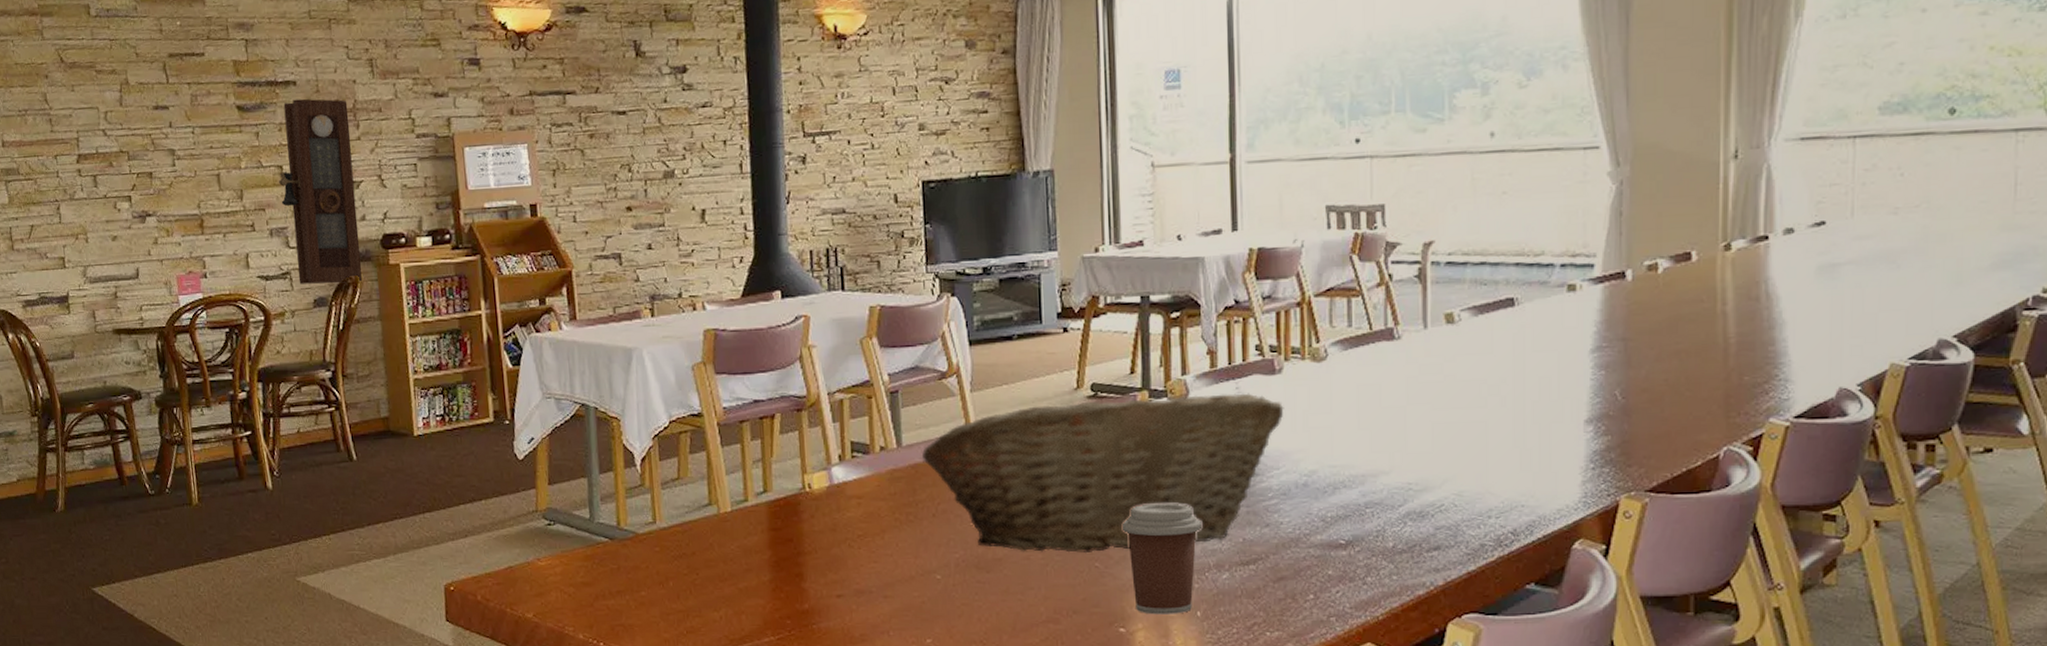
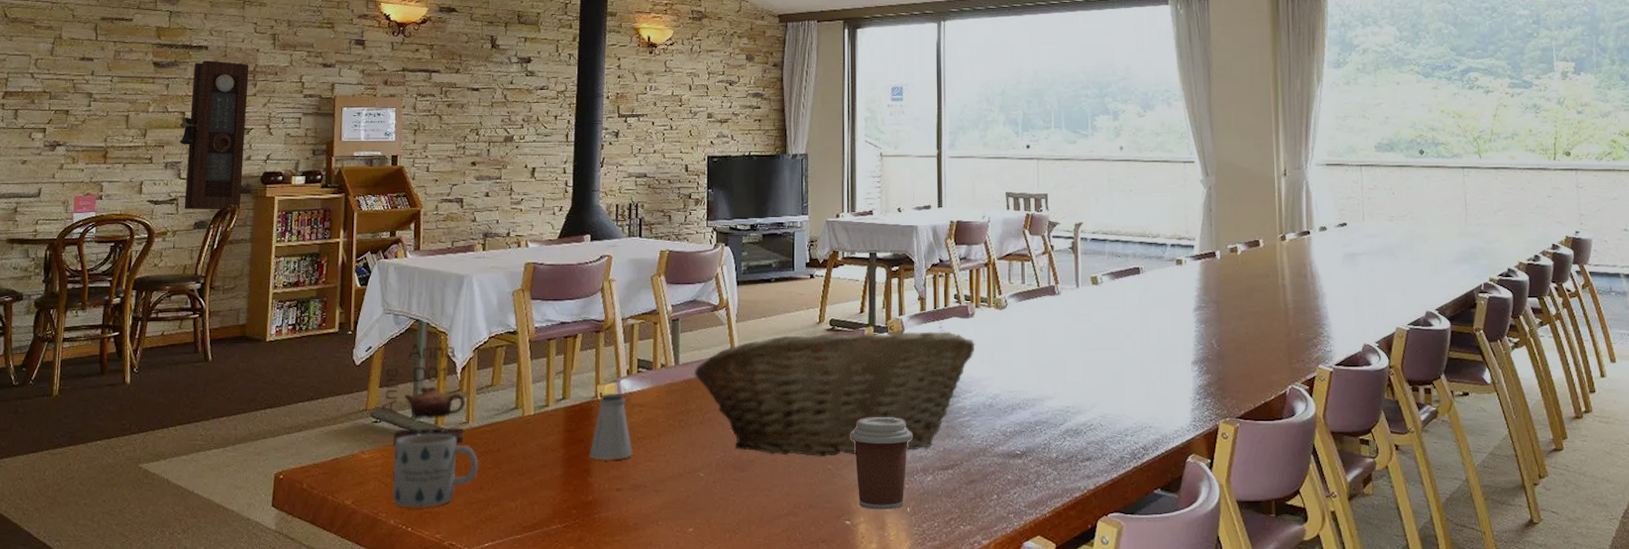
teapot: none [552,432,652,554] -> present [380,343,466,448]
mug: none [573,535,672,621] -> present [392,433,478,508]
saltshaker: none [801,482,853,563] -> present [589,393,633,460]

